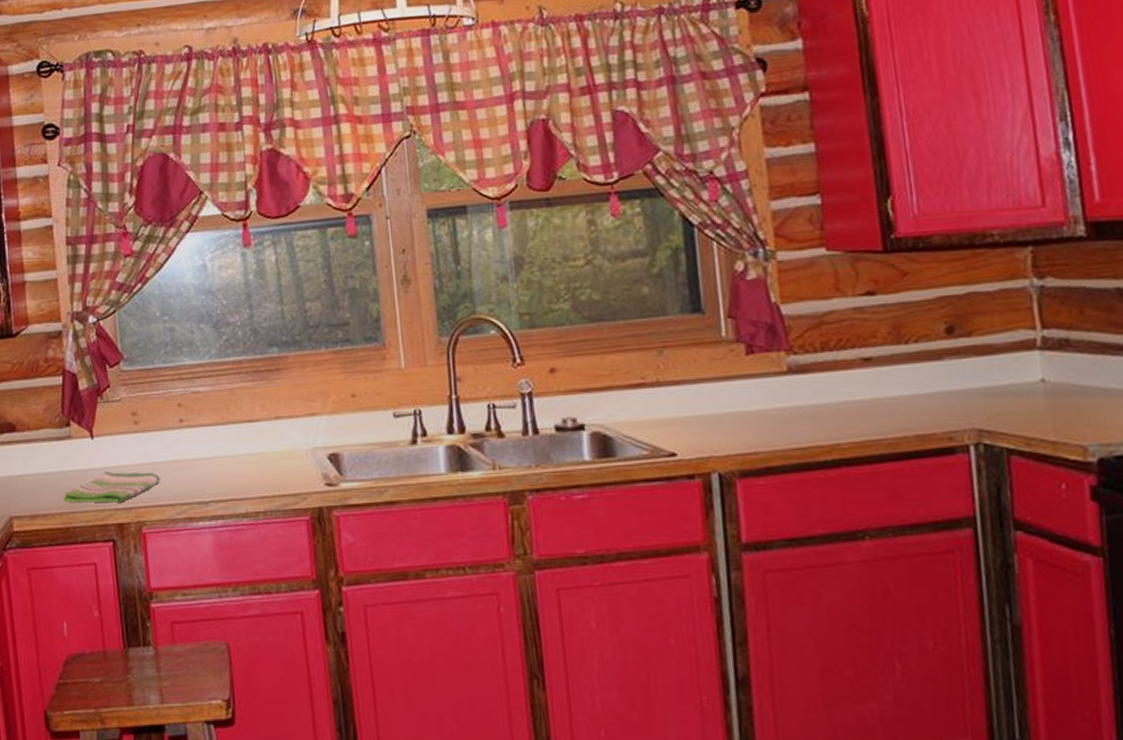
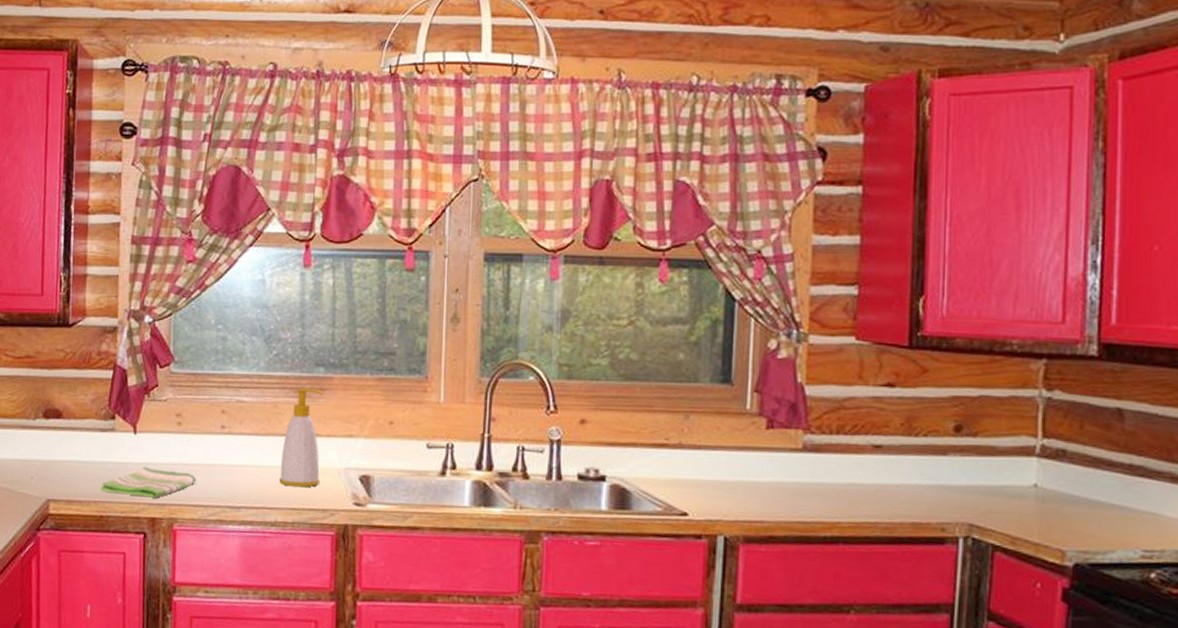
soap bottle: none [244,369,288,475] -> present [278,387,325,488]

